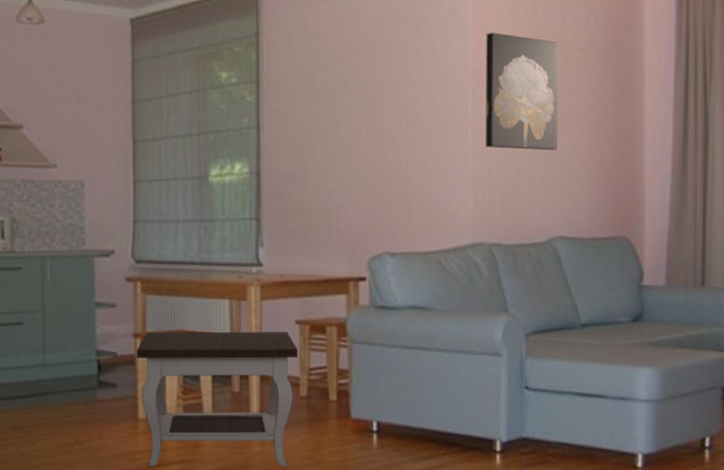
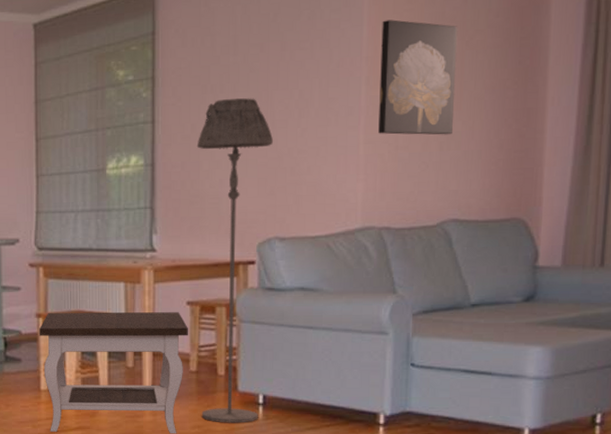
floor lamp: none [303,105,381,453] -> present [196,97,273,423]

